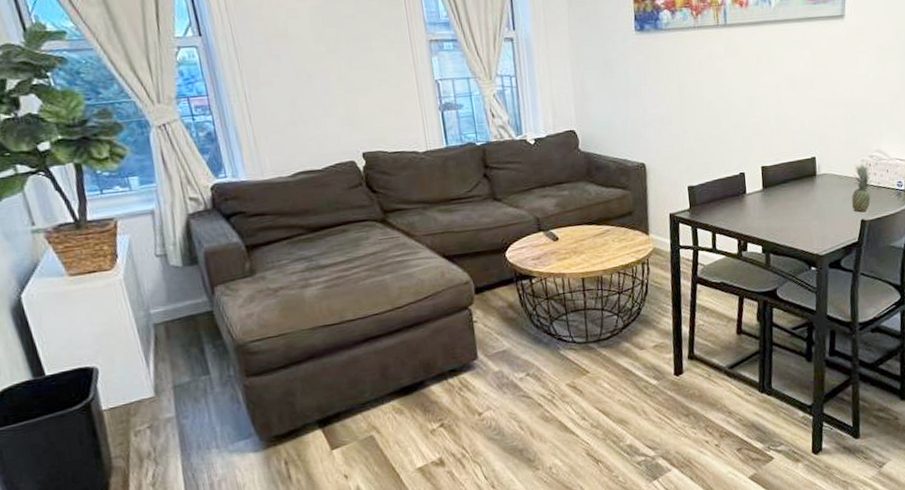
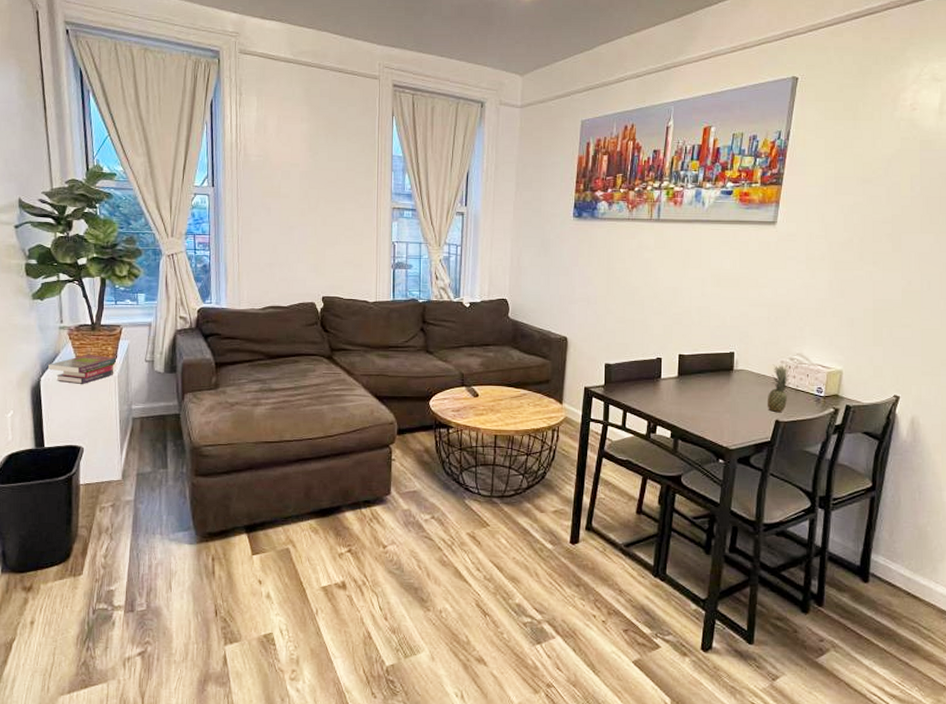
books: none [27,256,119,296] -> present [48,354,117,384]

